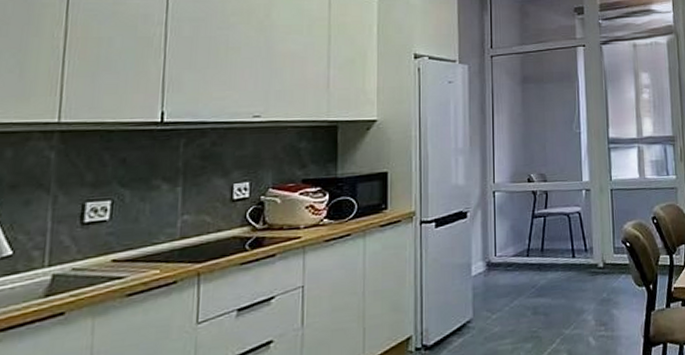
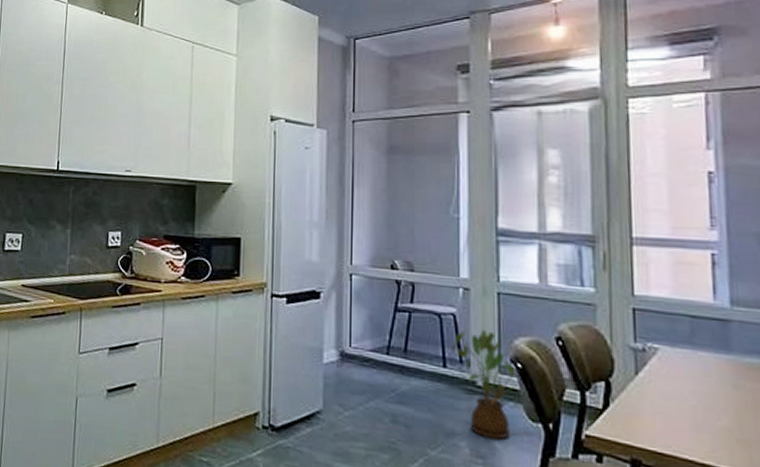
house plant: none [578,221,627,309] -> present [450,330,517,440]

